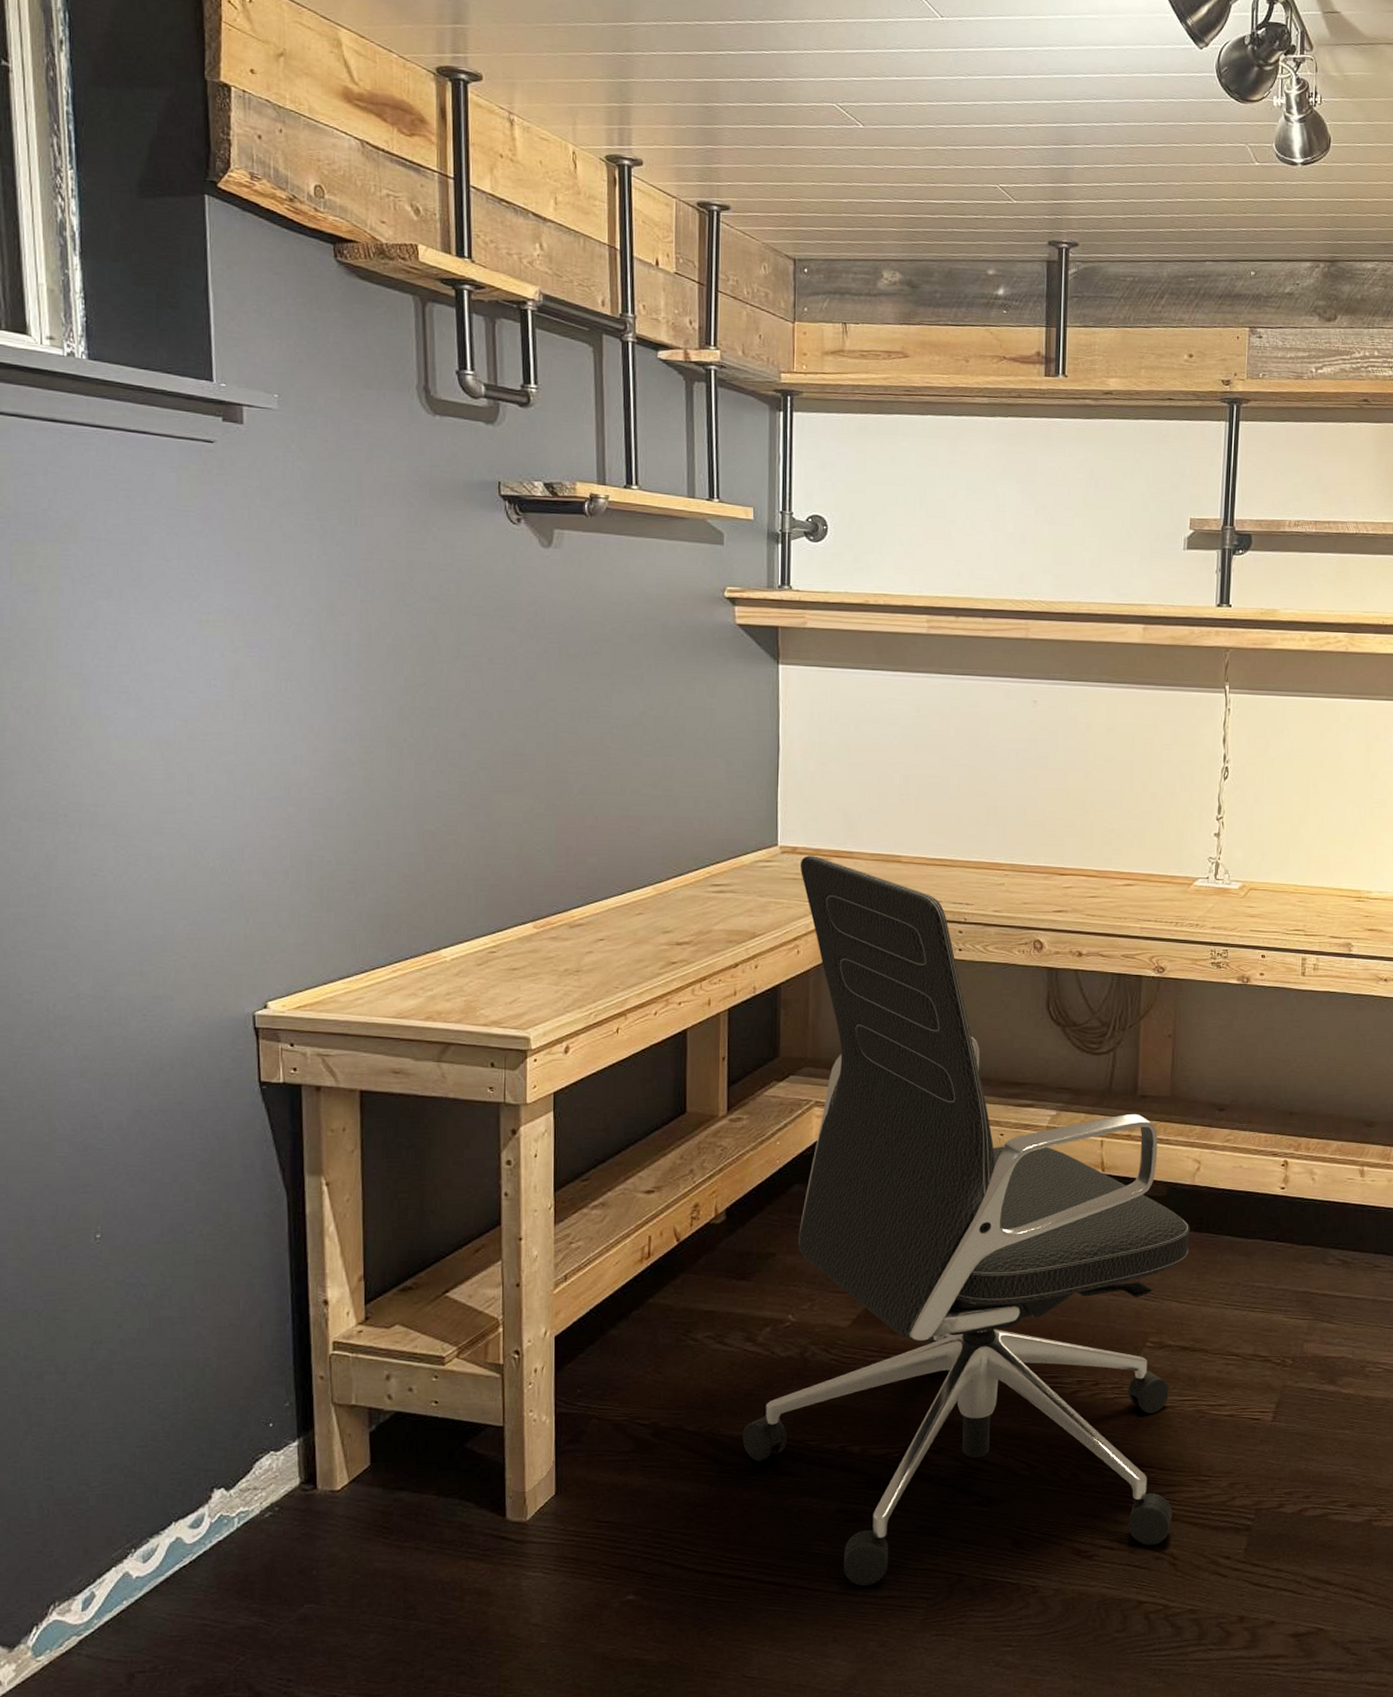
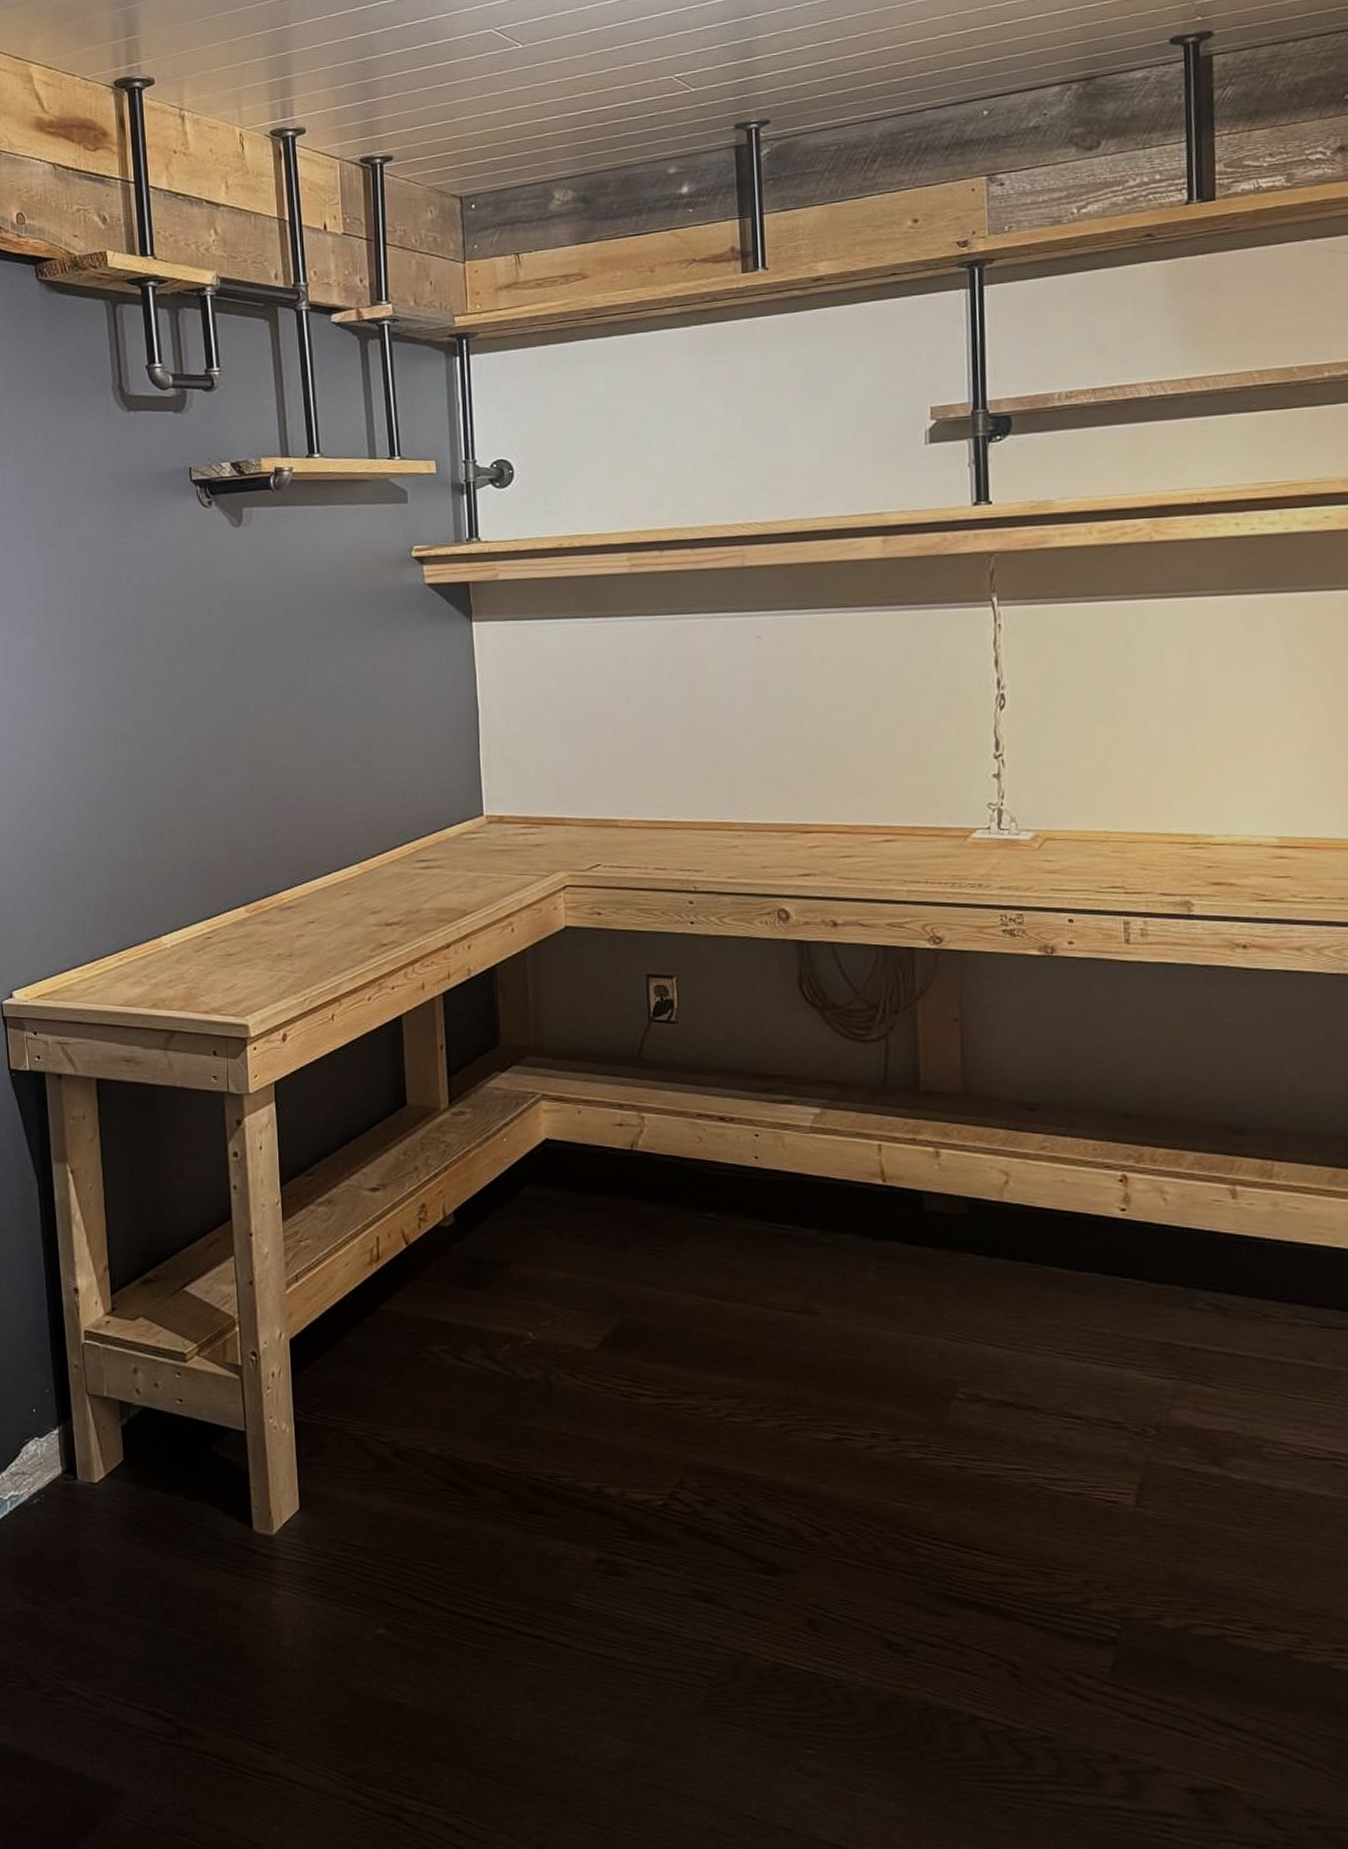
office chair: present [742,855,1190,1586] -> none [487,824,1009,1653]

